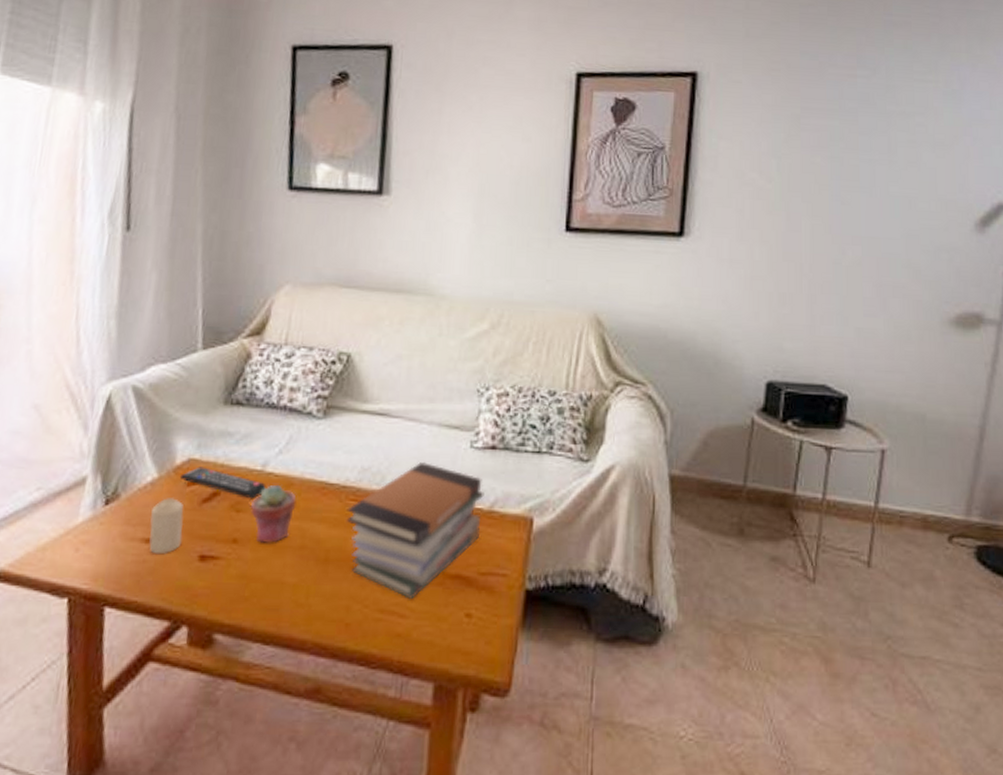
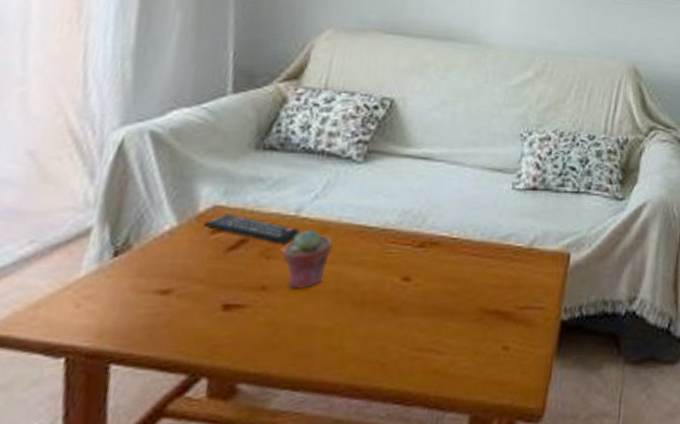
candle: present [149,498,184,555] -> none [165,247,206,306]
book stack: present [346,462,484,599] -> none [384,204,524,336]

